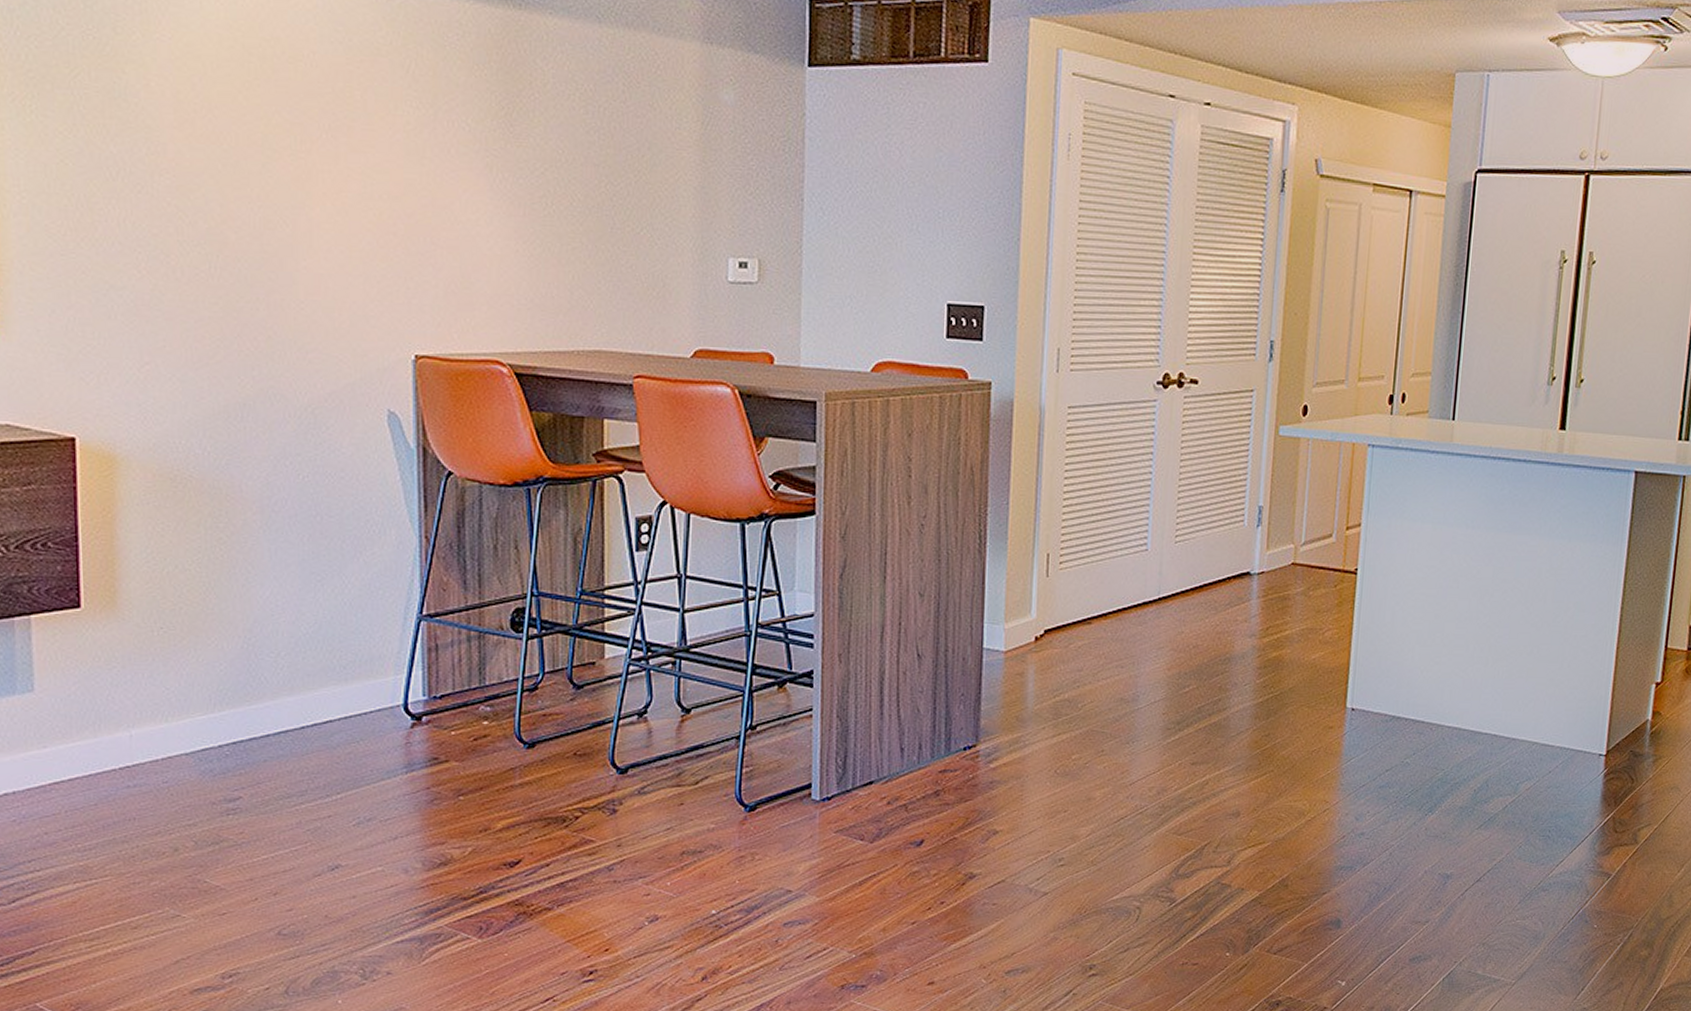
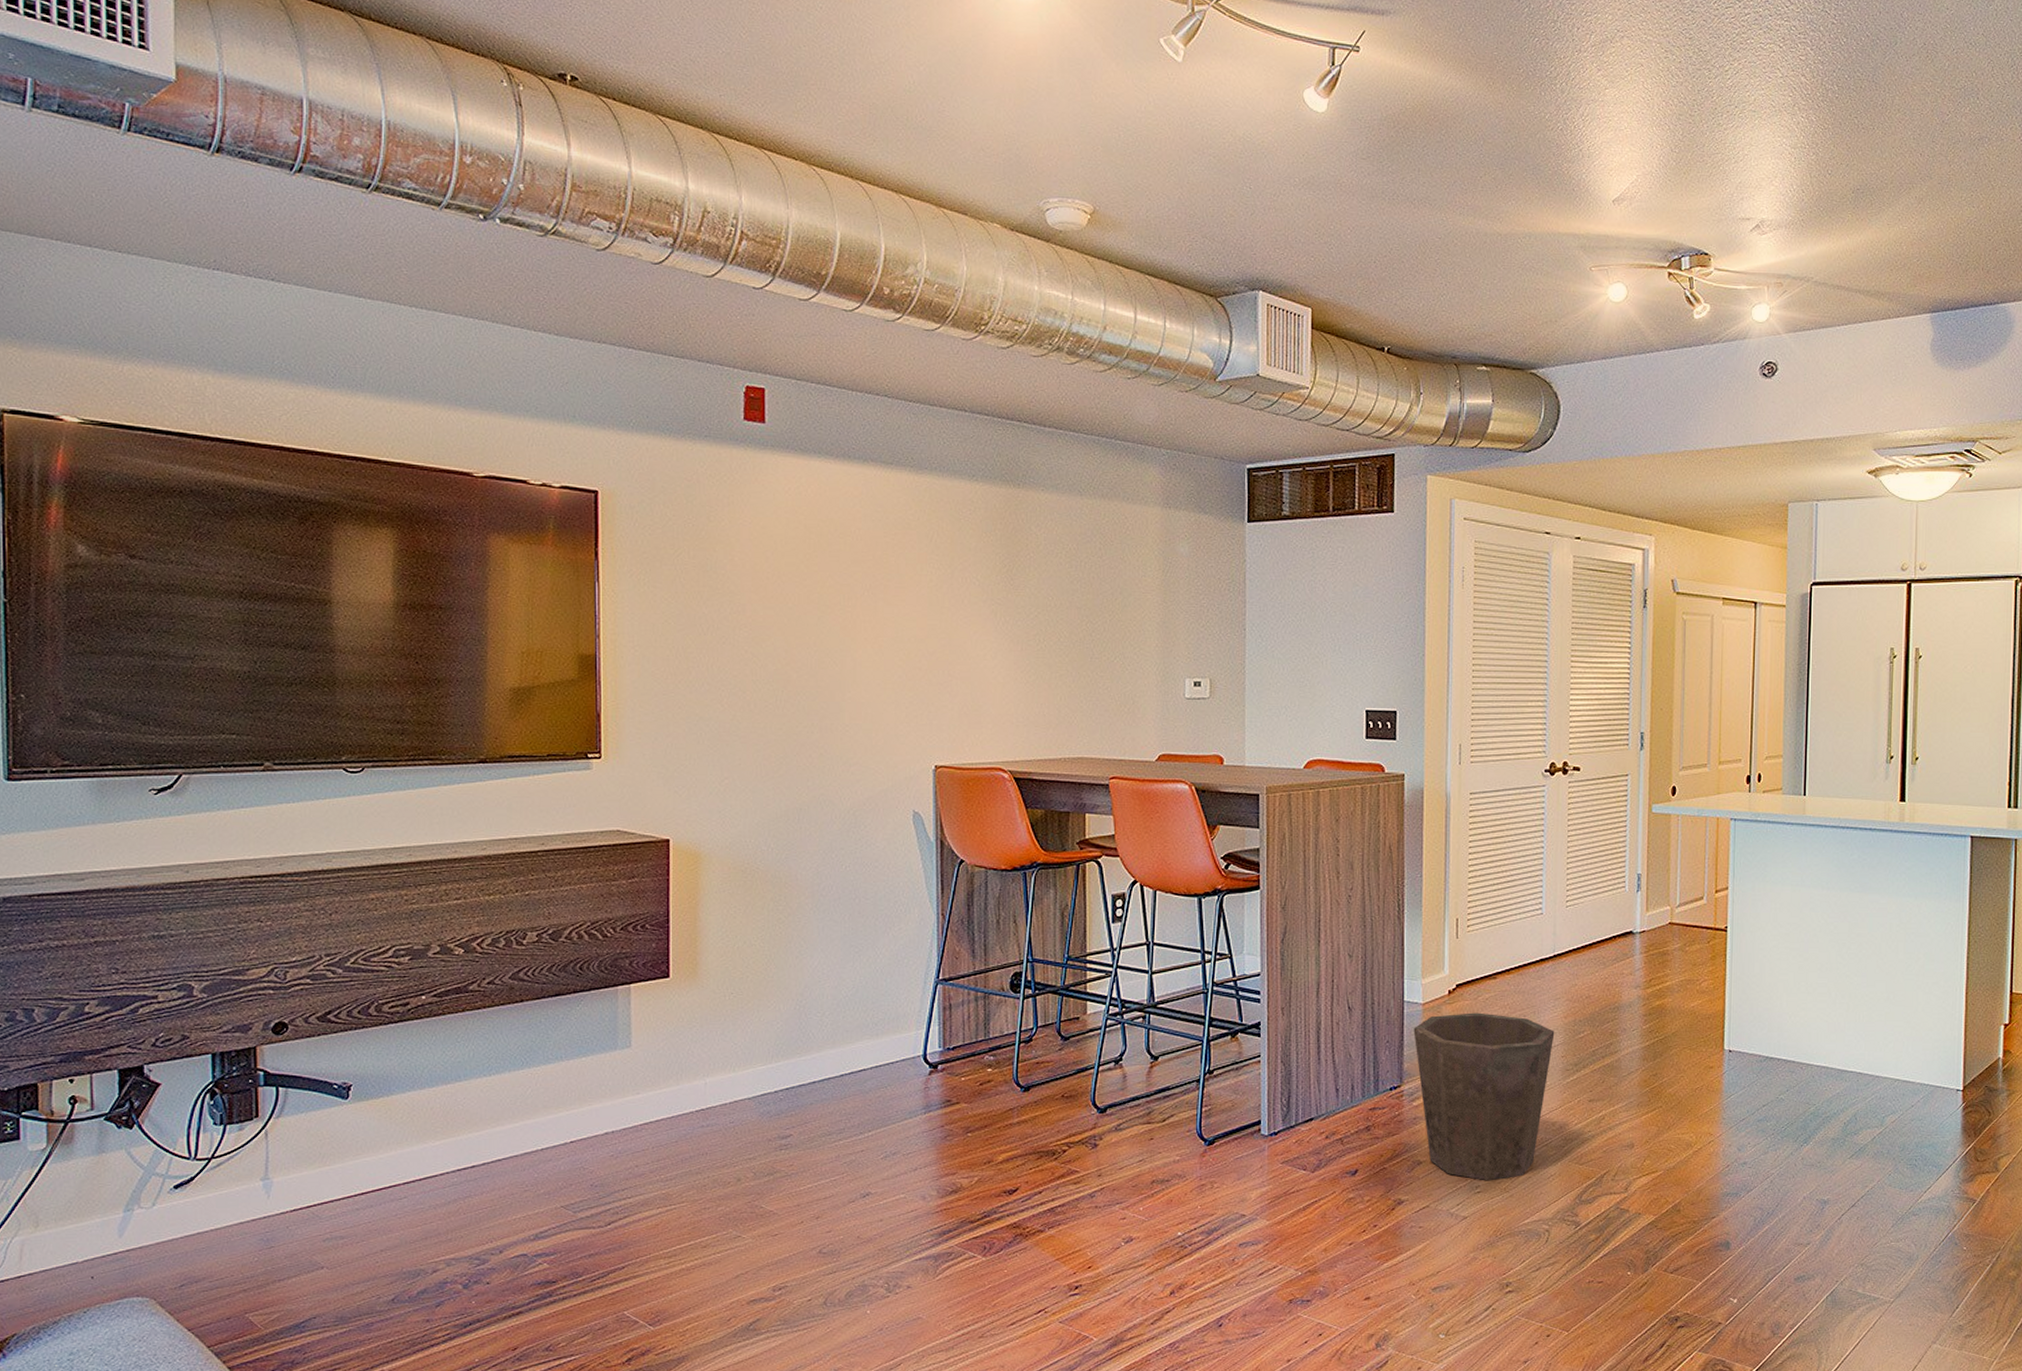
waste bin: none [993,662,1156,852] -> present [1413,1012,1555,1180]

